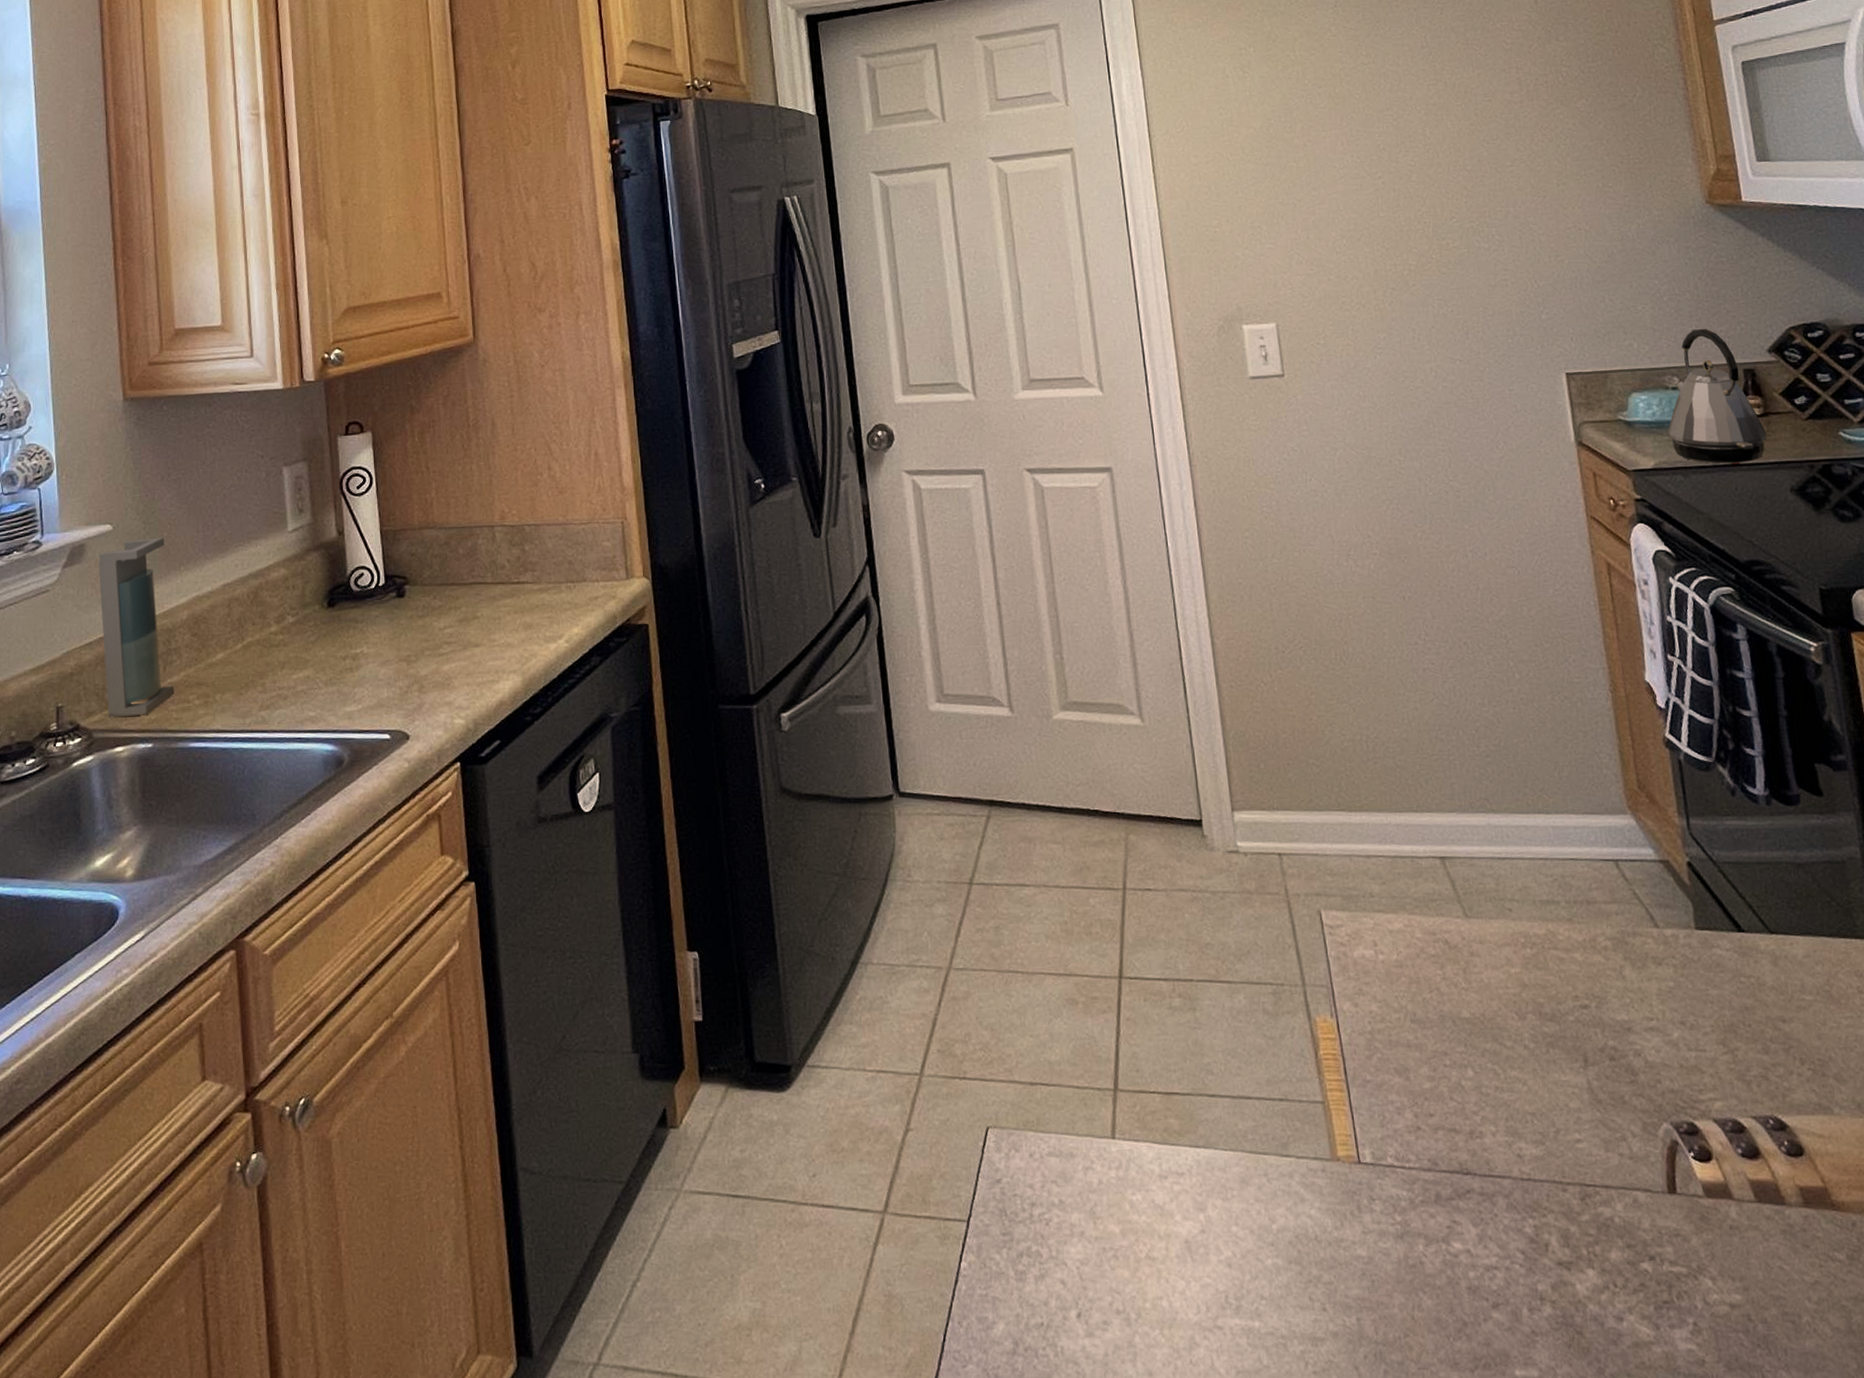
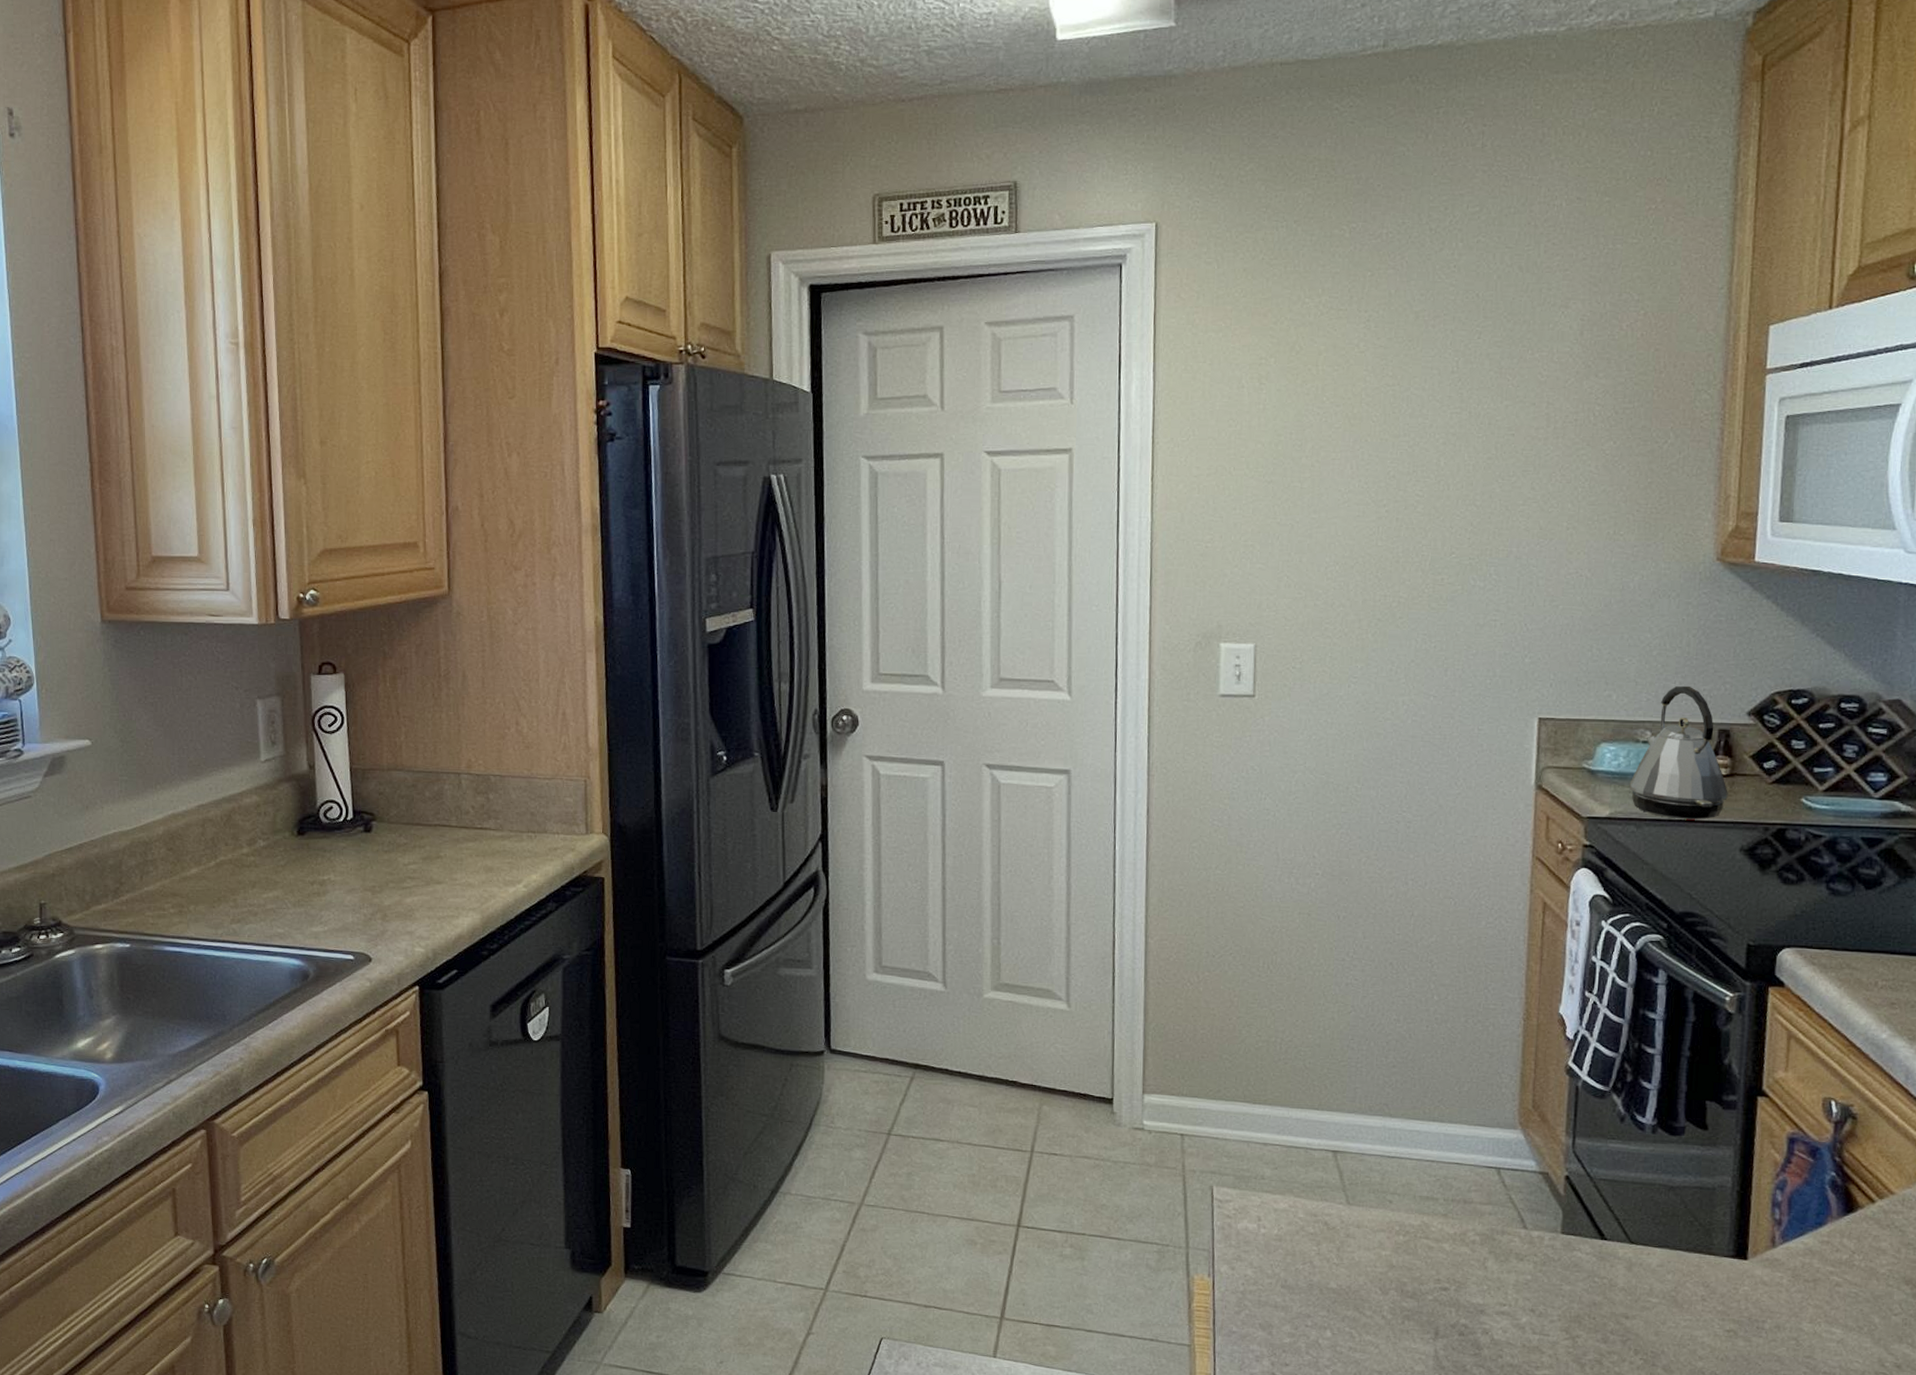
soap dispenser: present [99,538,175,718] -> none [78,756,151,919]

